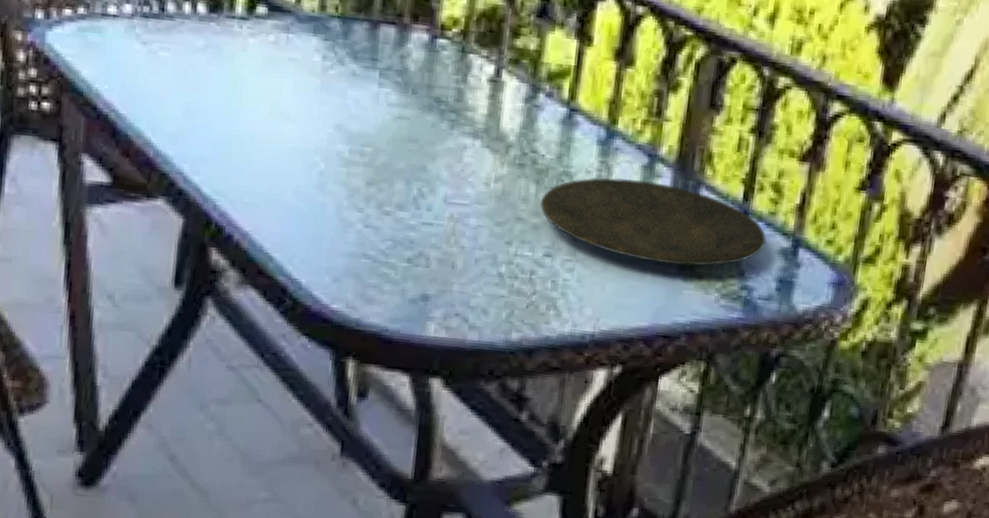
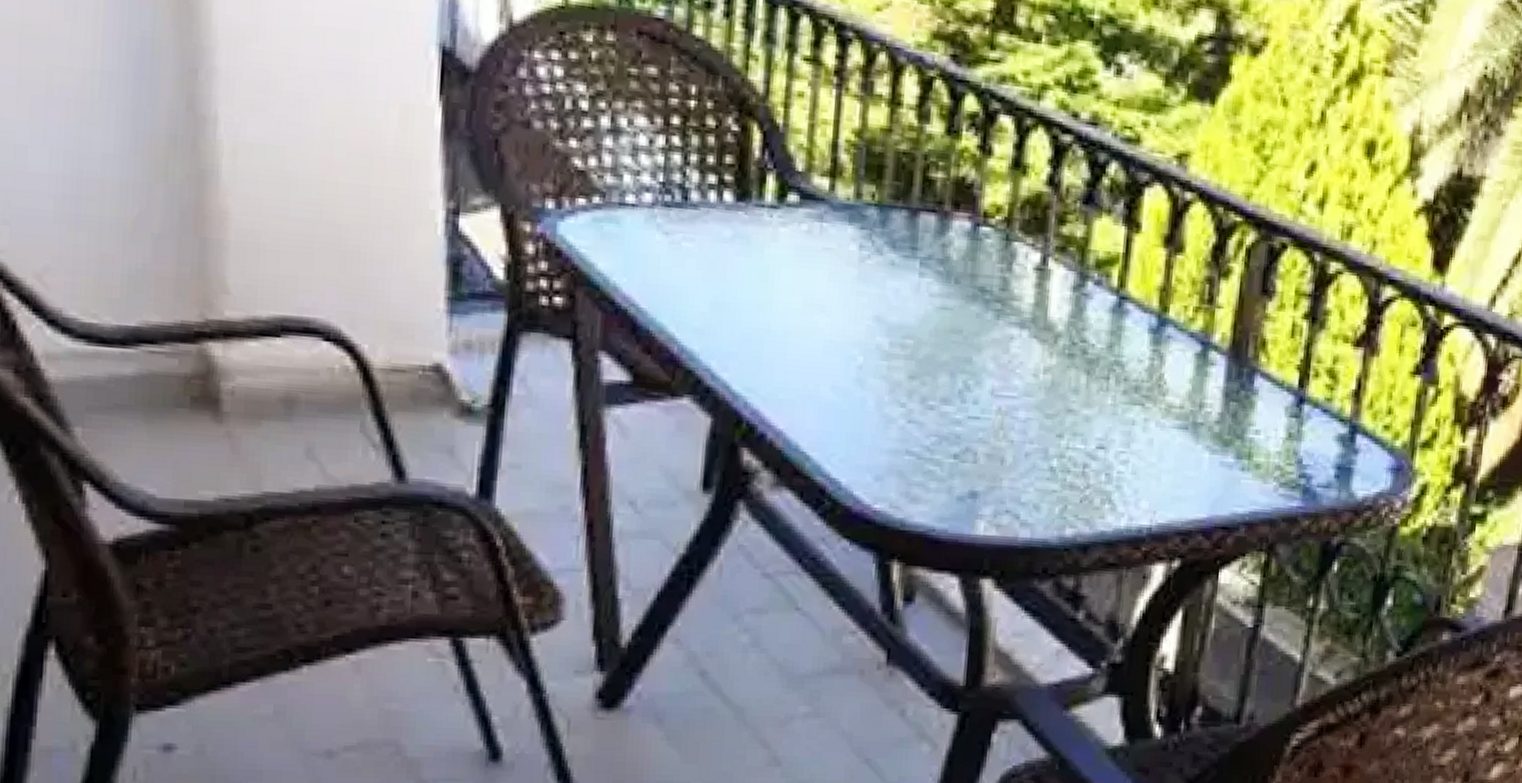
plate: present [539,177,767,267] -> none [1091,366,1324,456]

